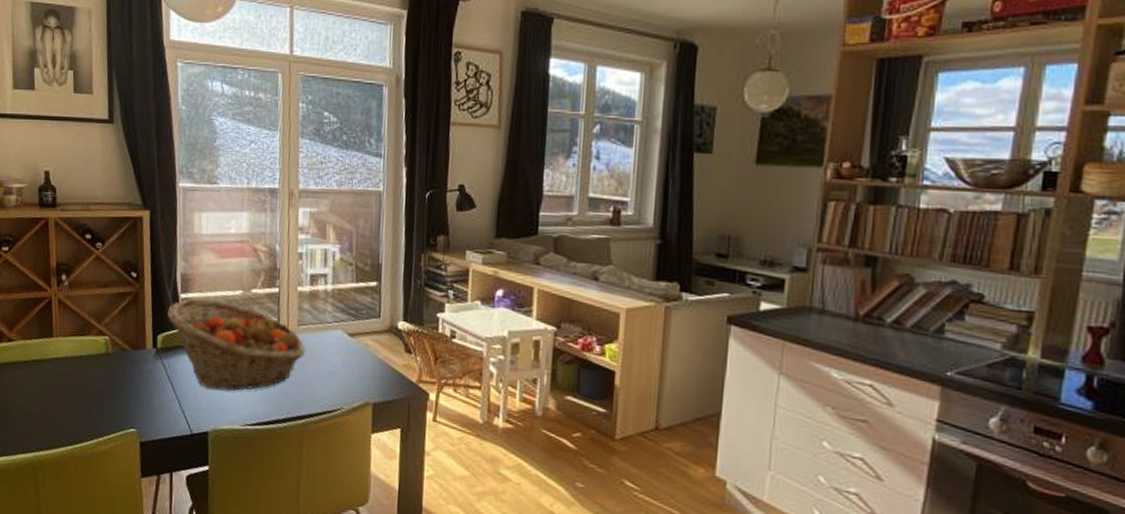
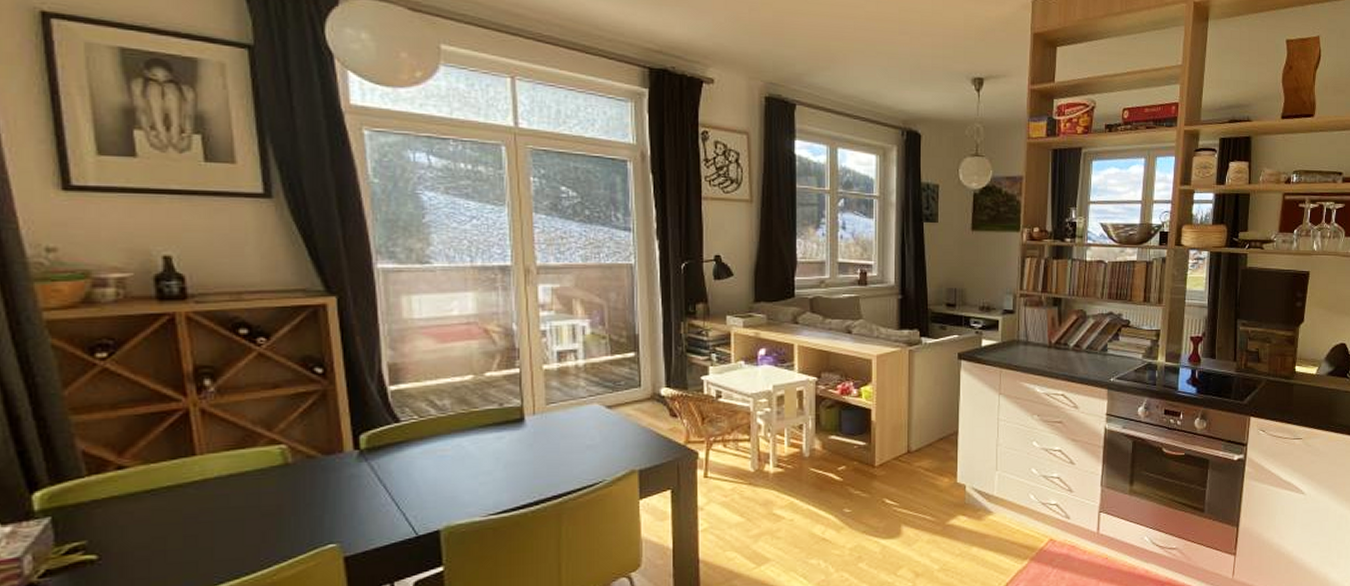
fruit basket: present [167,298,305,391] -> none [372,388,557,484]

